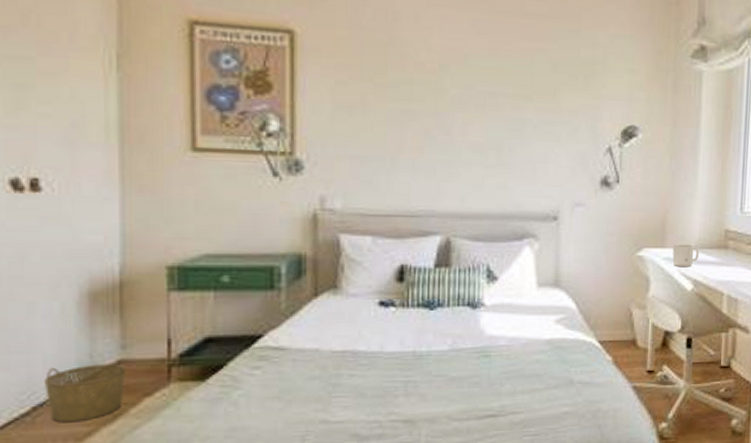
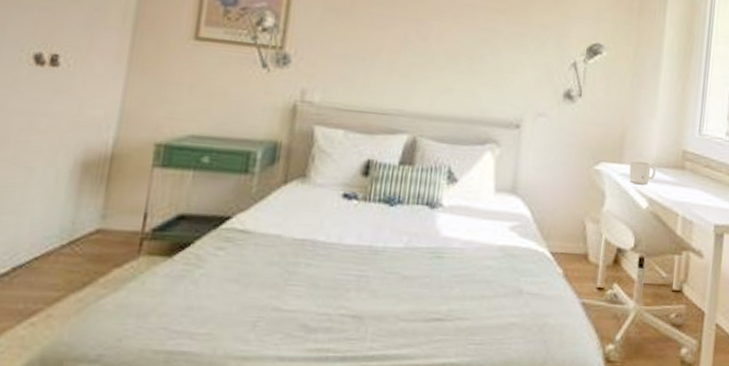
basket: present [45,364,126,423] -> none [26,230,103,287]

